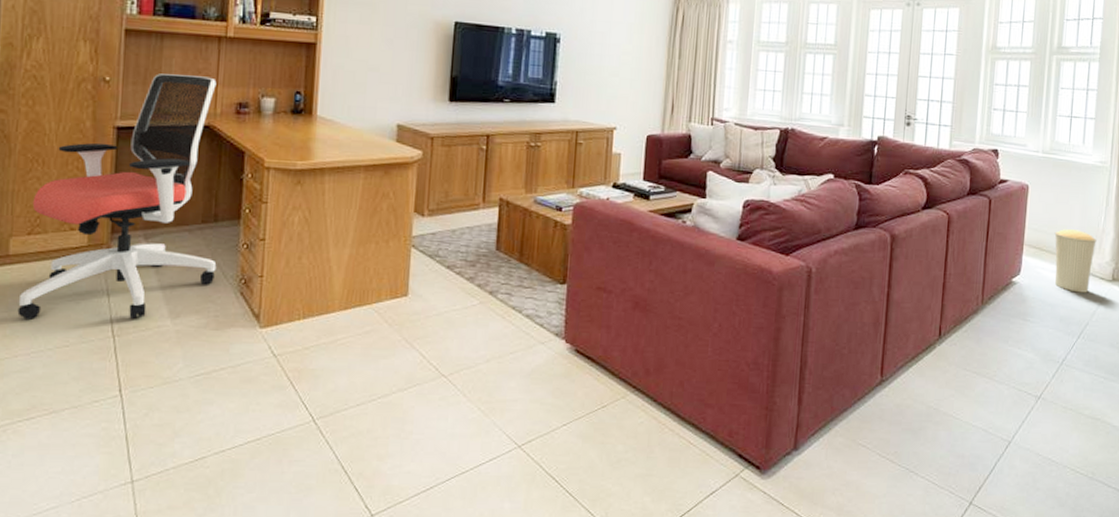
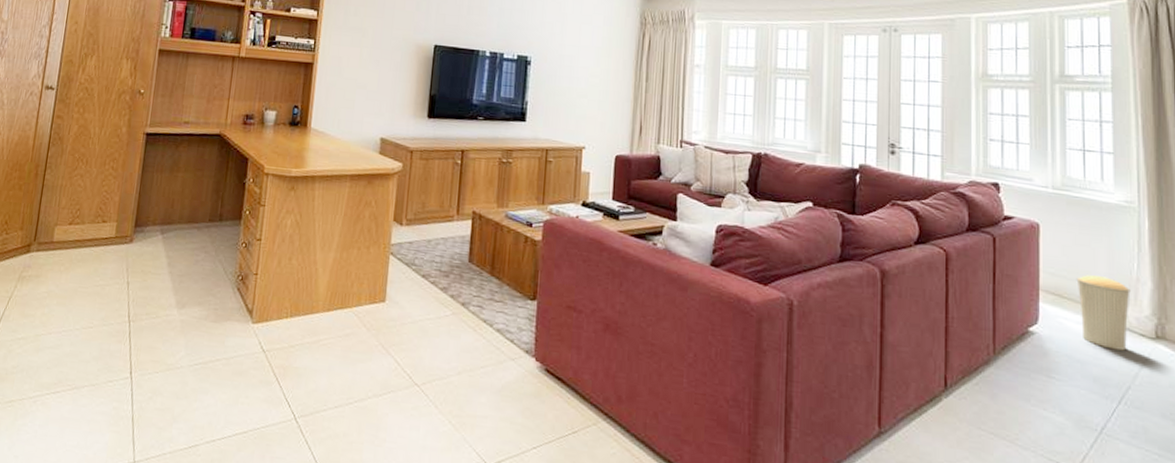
office chair: present [17,73,217,320] -> none [55,88,229,307]

